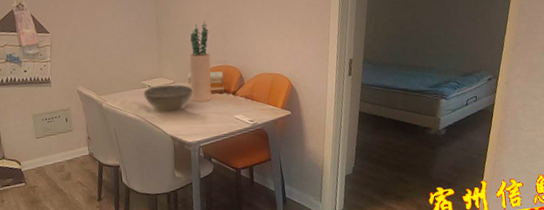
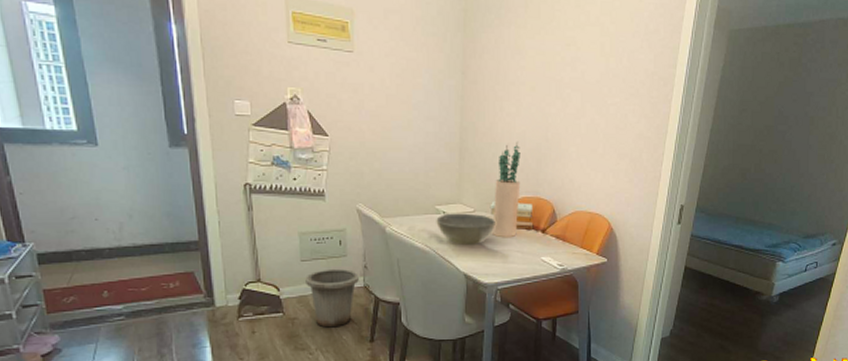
trash can: none [41,141,84,193] -> present [305,268,359,328]

